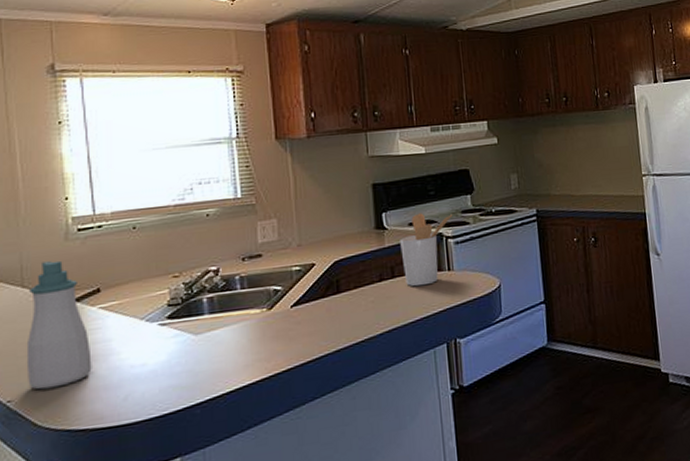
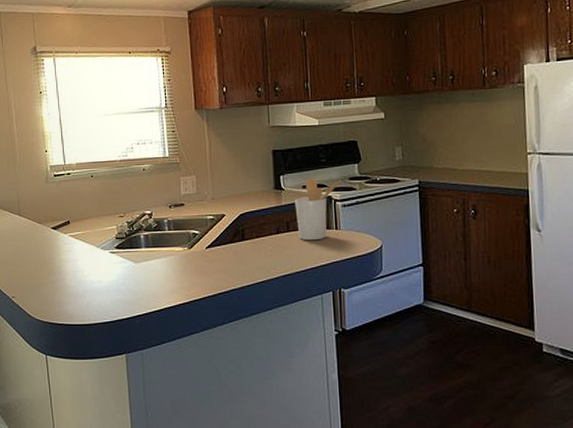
soap bottle: present [26,260,92,390] -> none [23,198,65,291]

